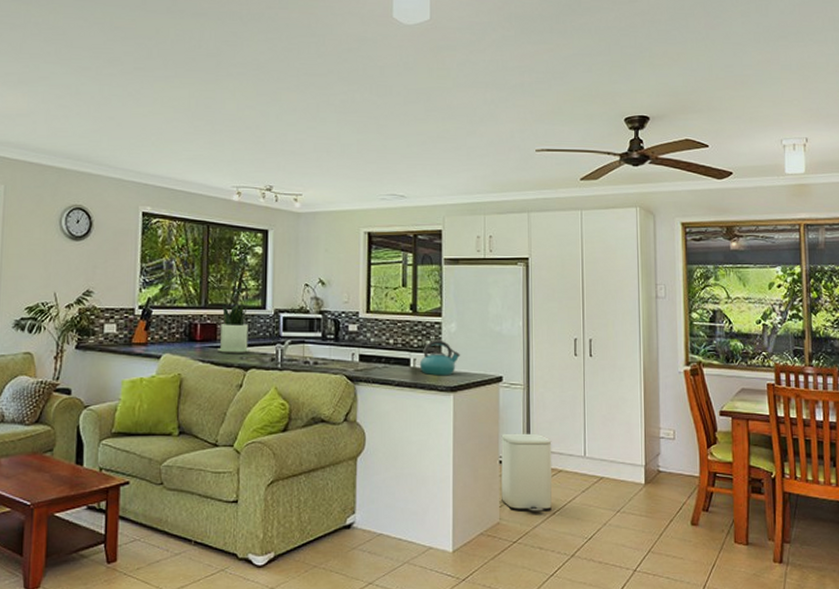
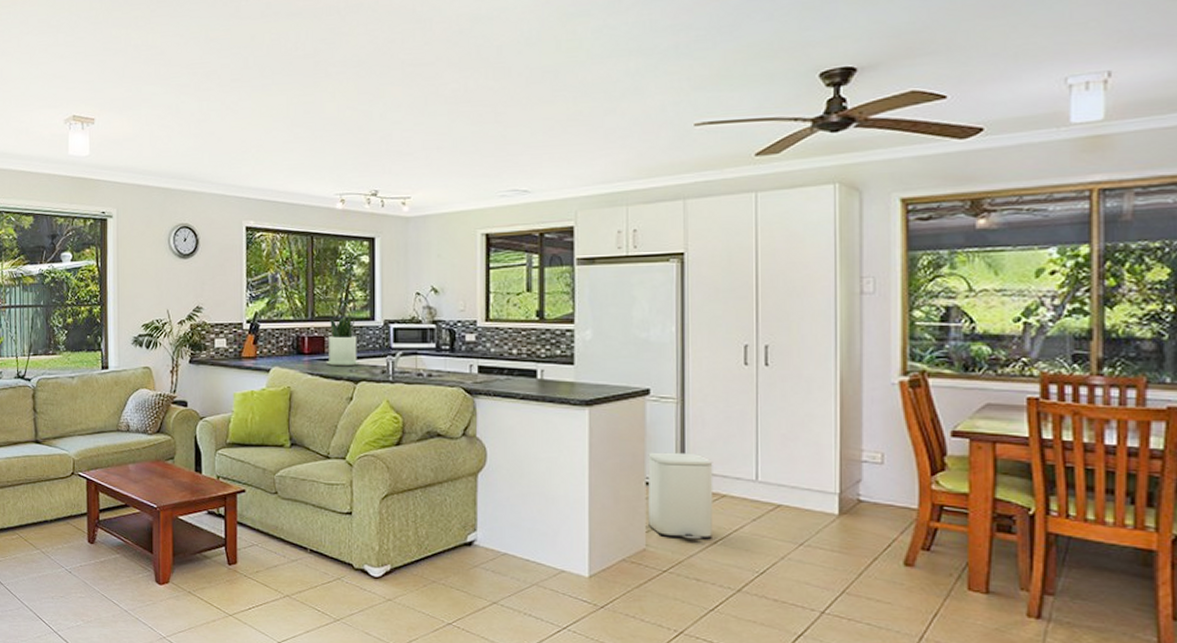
kettle: present [419,339,461,376] -> none [548,349,598,389]

